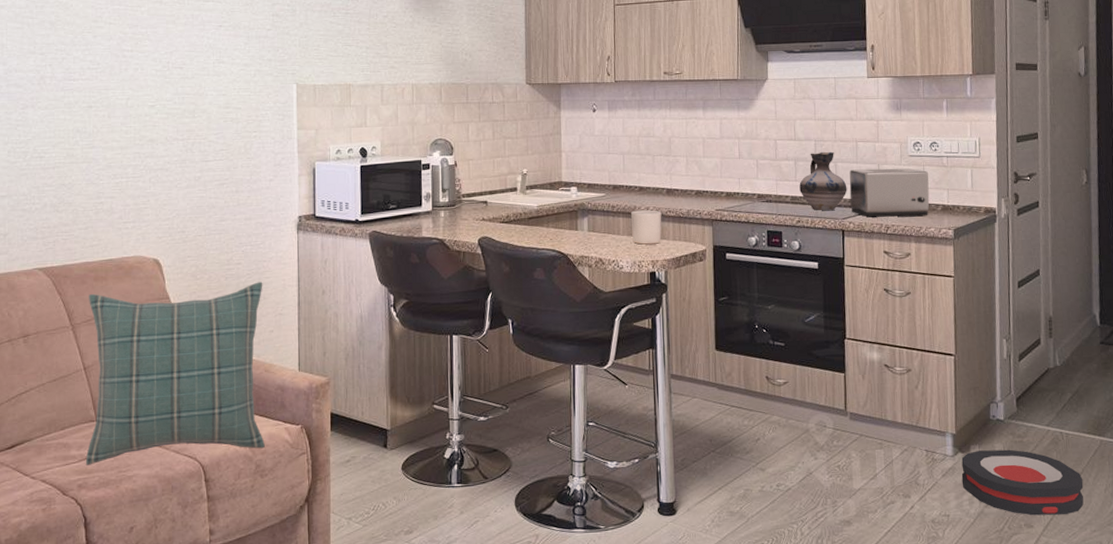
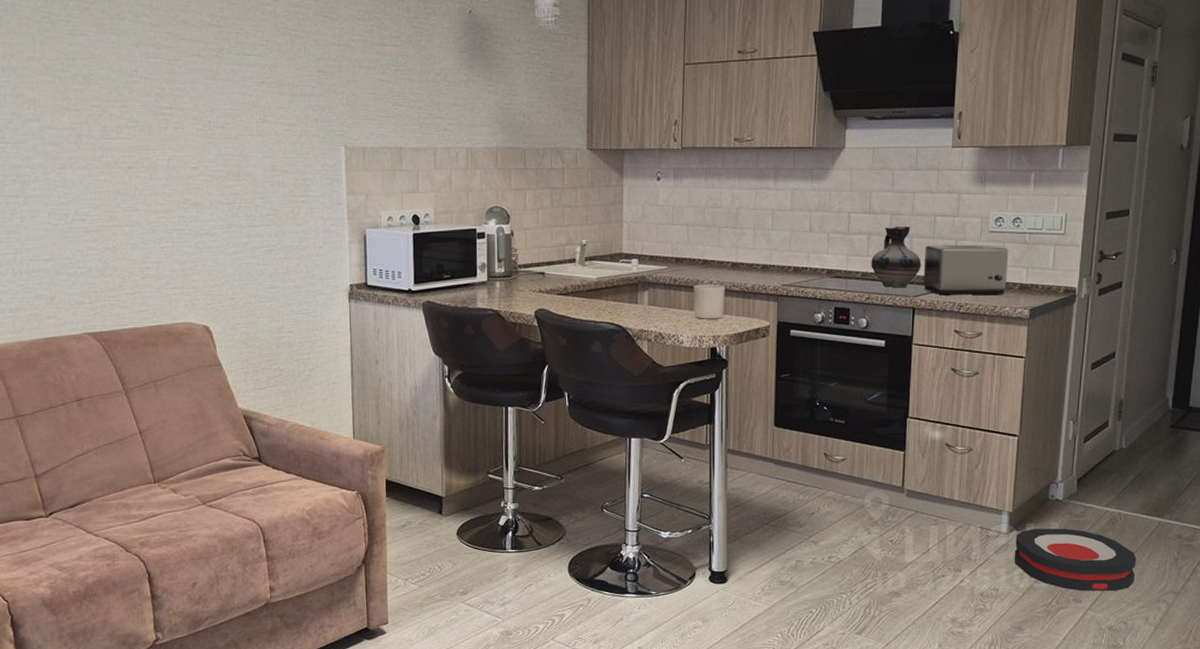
pillow: present [85,282,265,465] -> none [140,350,322,525]

